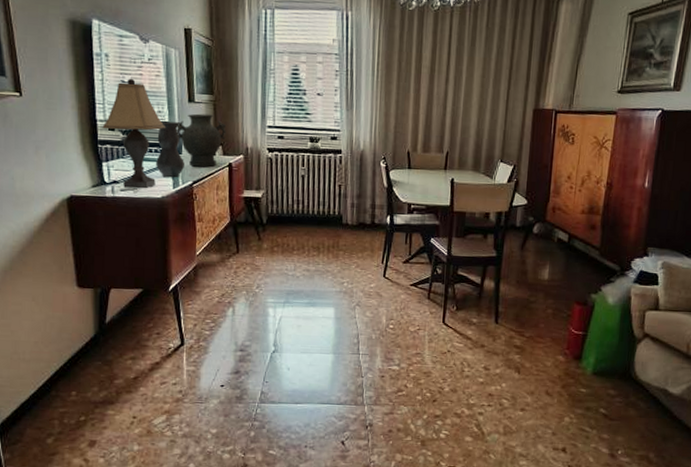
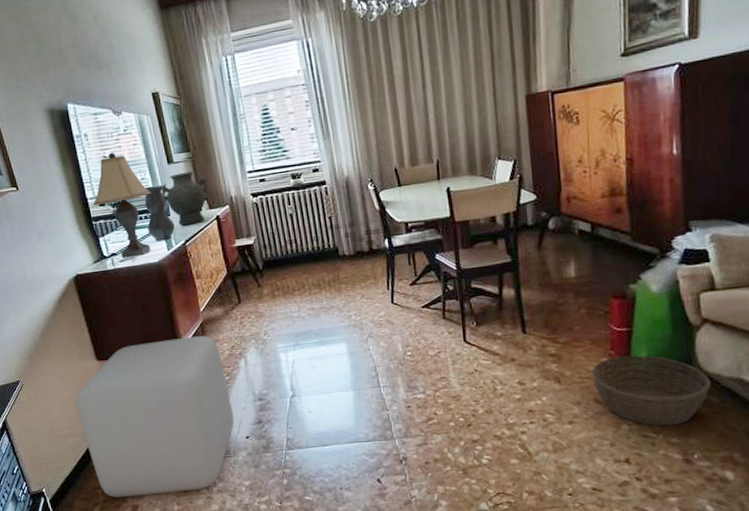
pouf: none [46,277,213,432] -> present [75,335,235,498]
basket: none [547,356,642,423] -> present [592,355,711,427]

